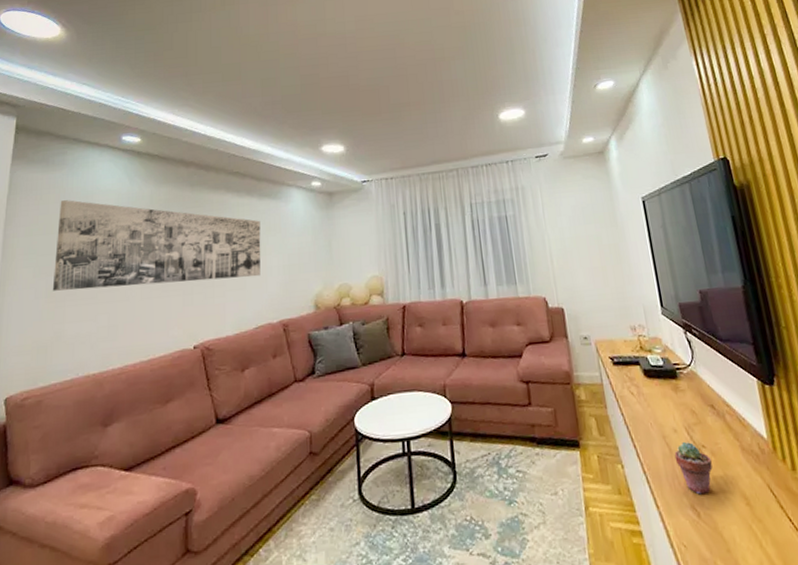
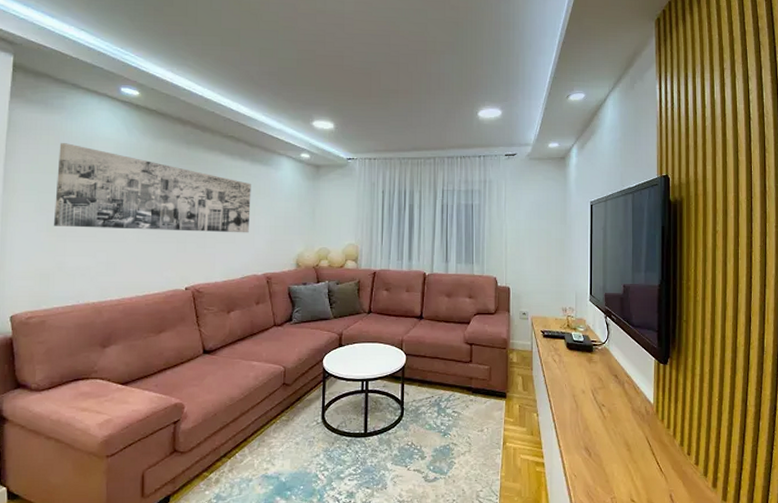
potted succulent: present [674,441,713,495] -> none [579,400,607,440]

